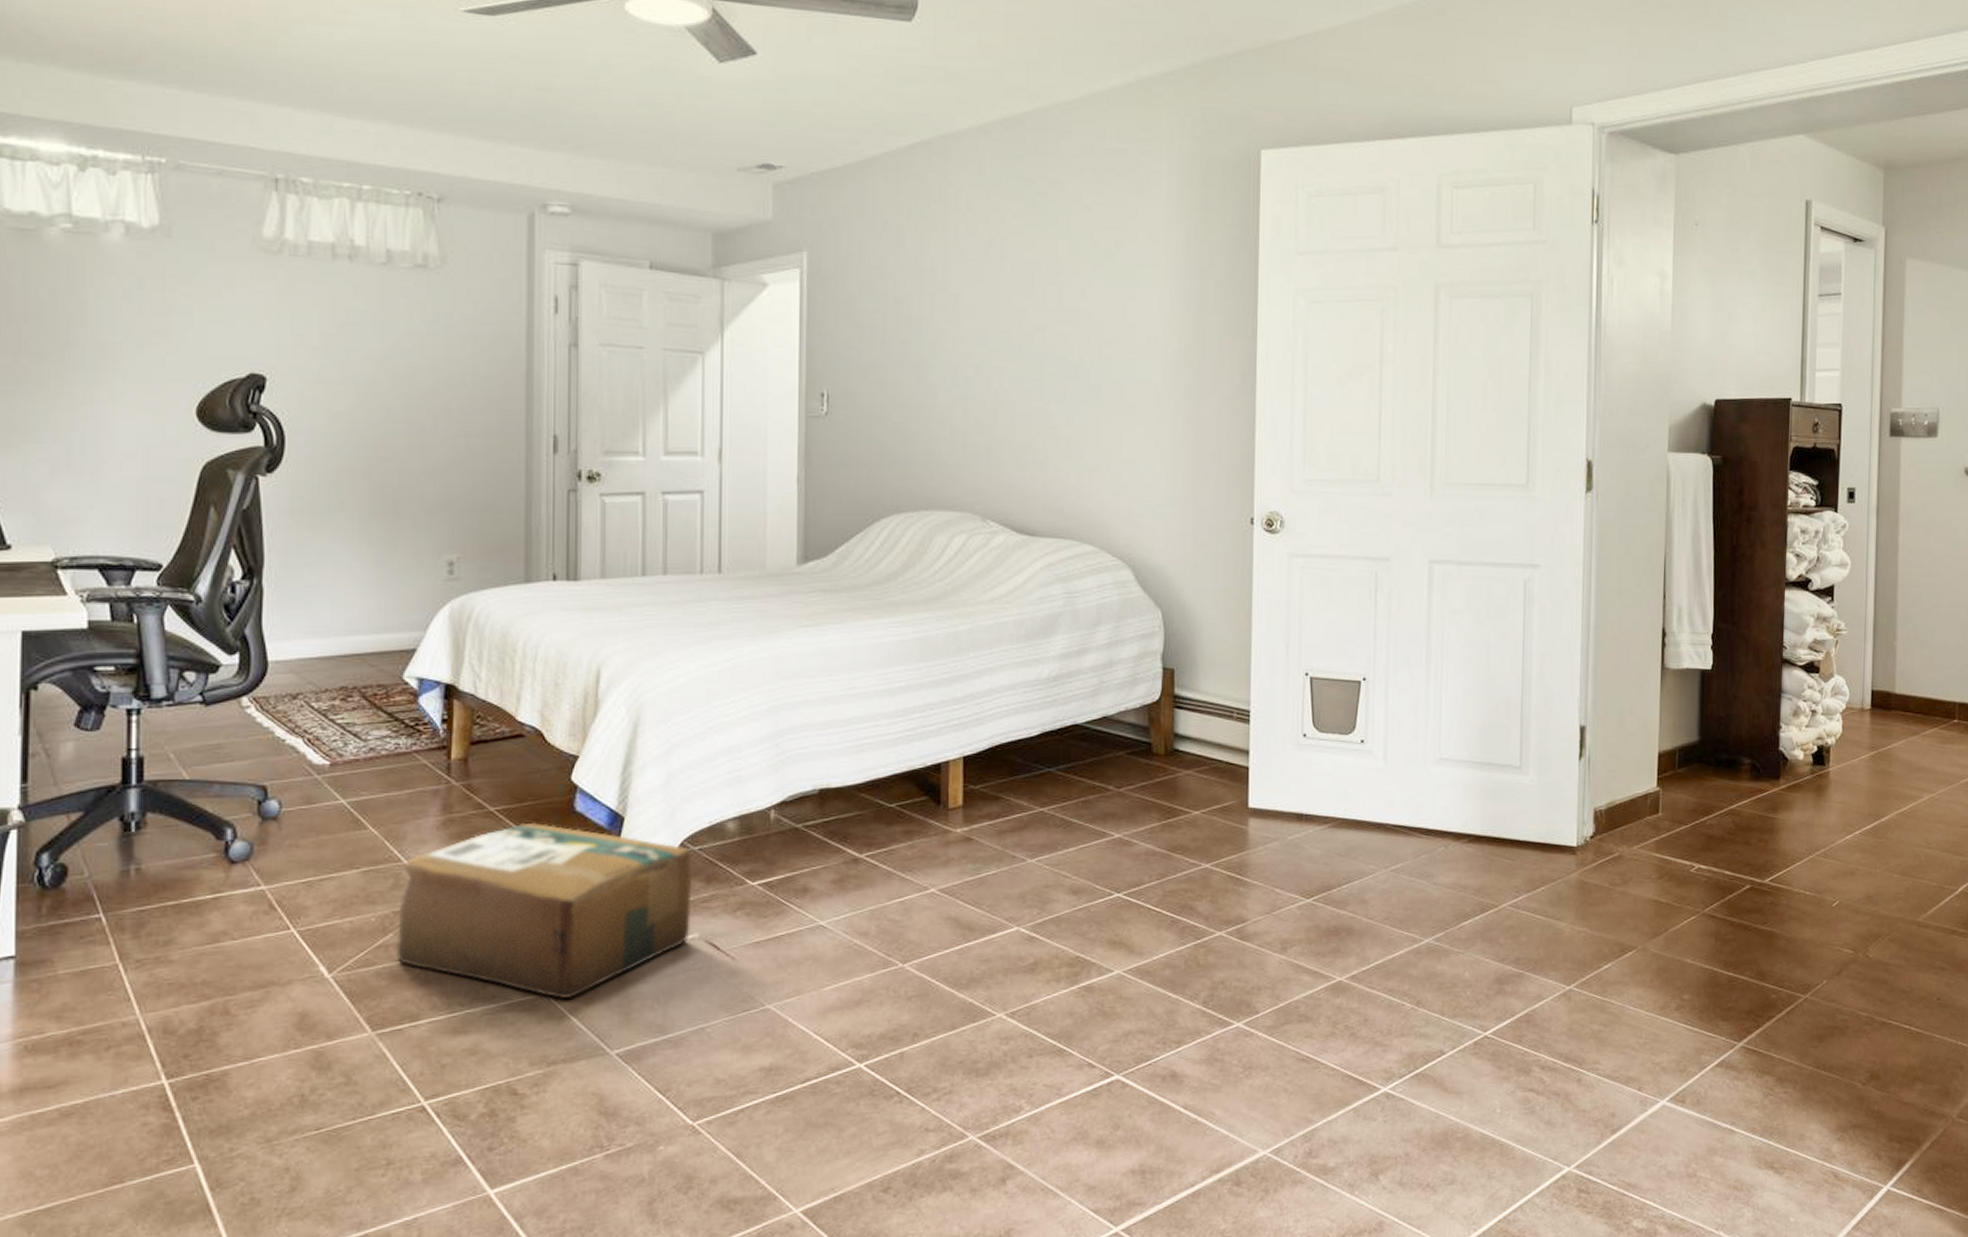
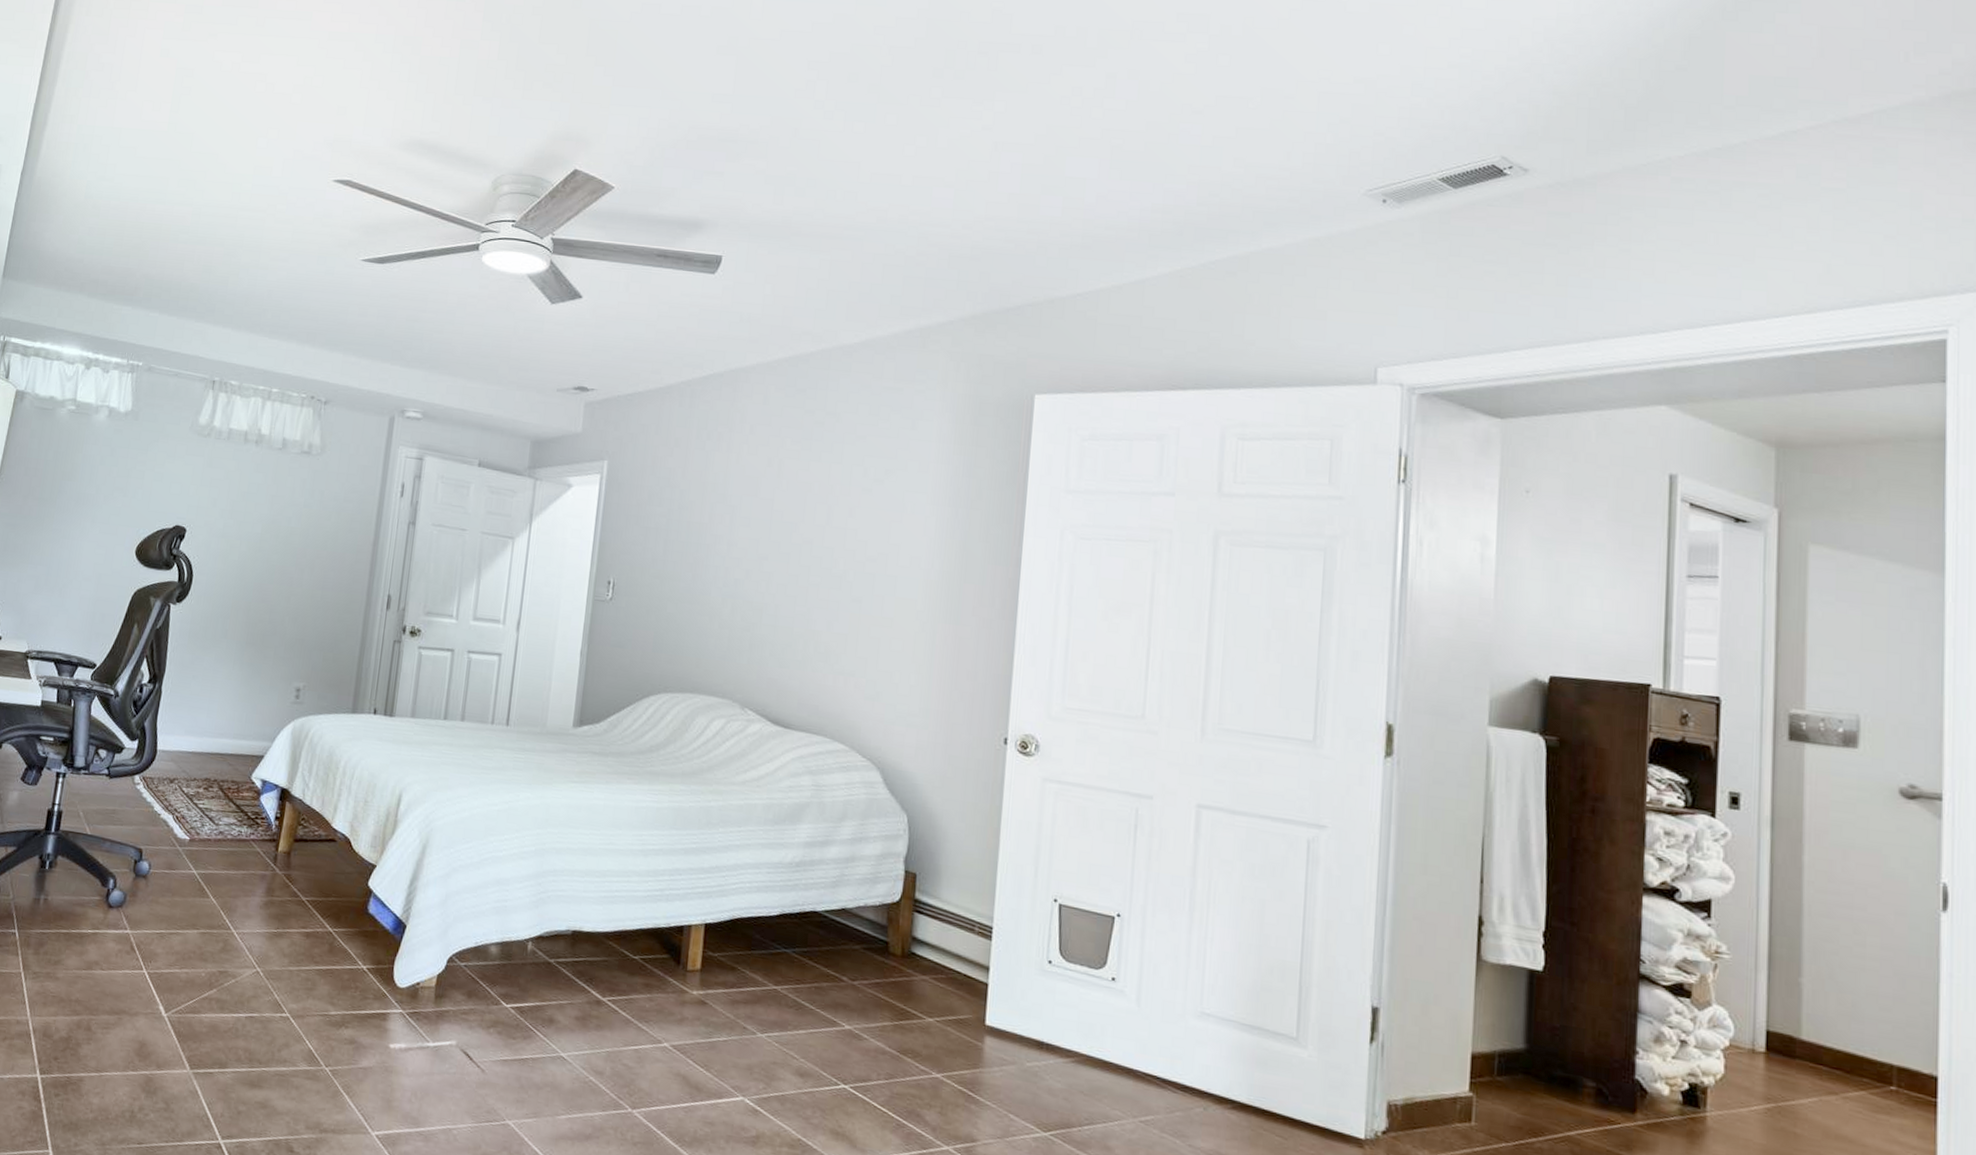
cardboard box: present [396,822,693,998] -> none [216,915,458,1076]

